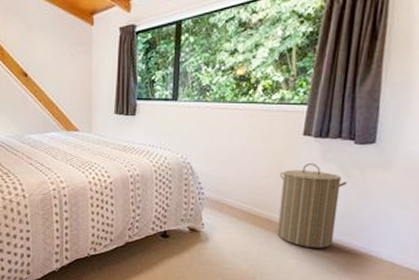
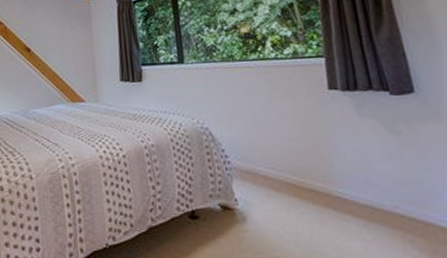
laundry hamper: present [277,163,347,248] -> none [313,120,401,224]

